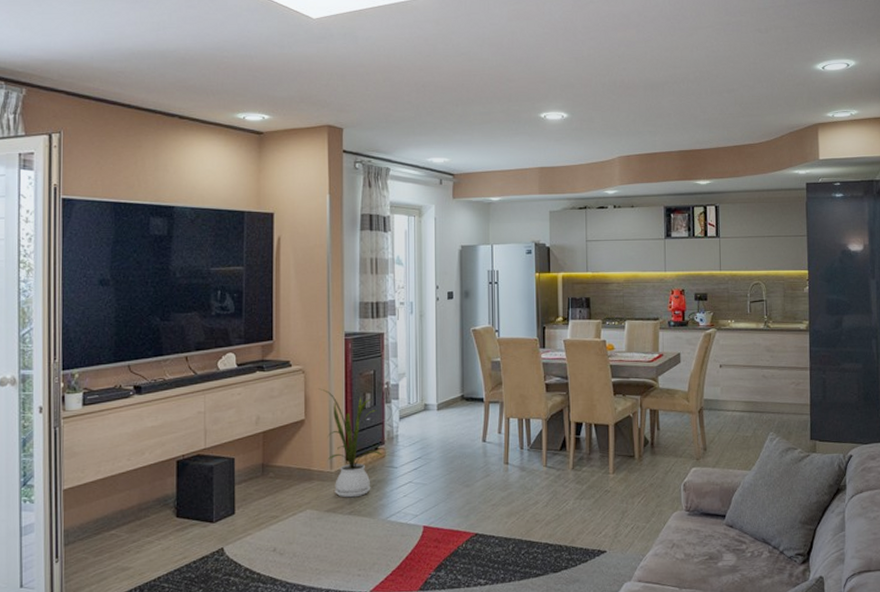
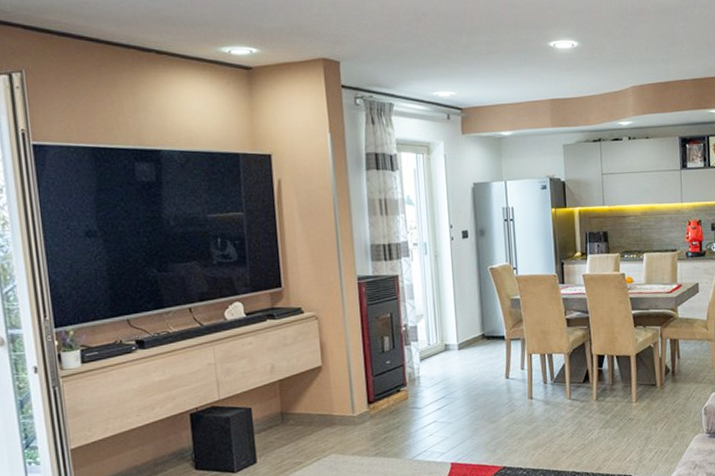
house plant: present [318,388,384,498] -> none [334,334,406,441]

